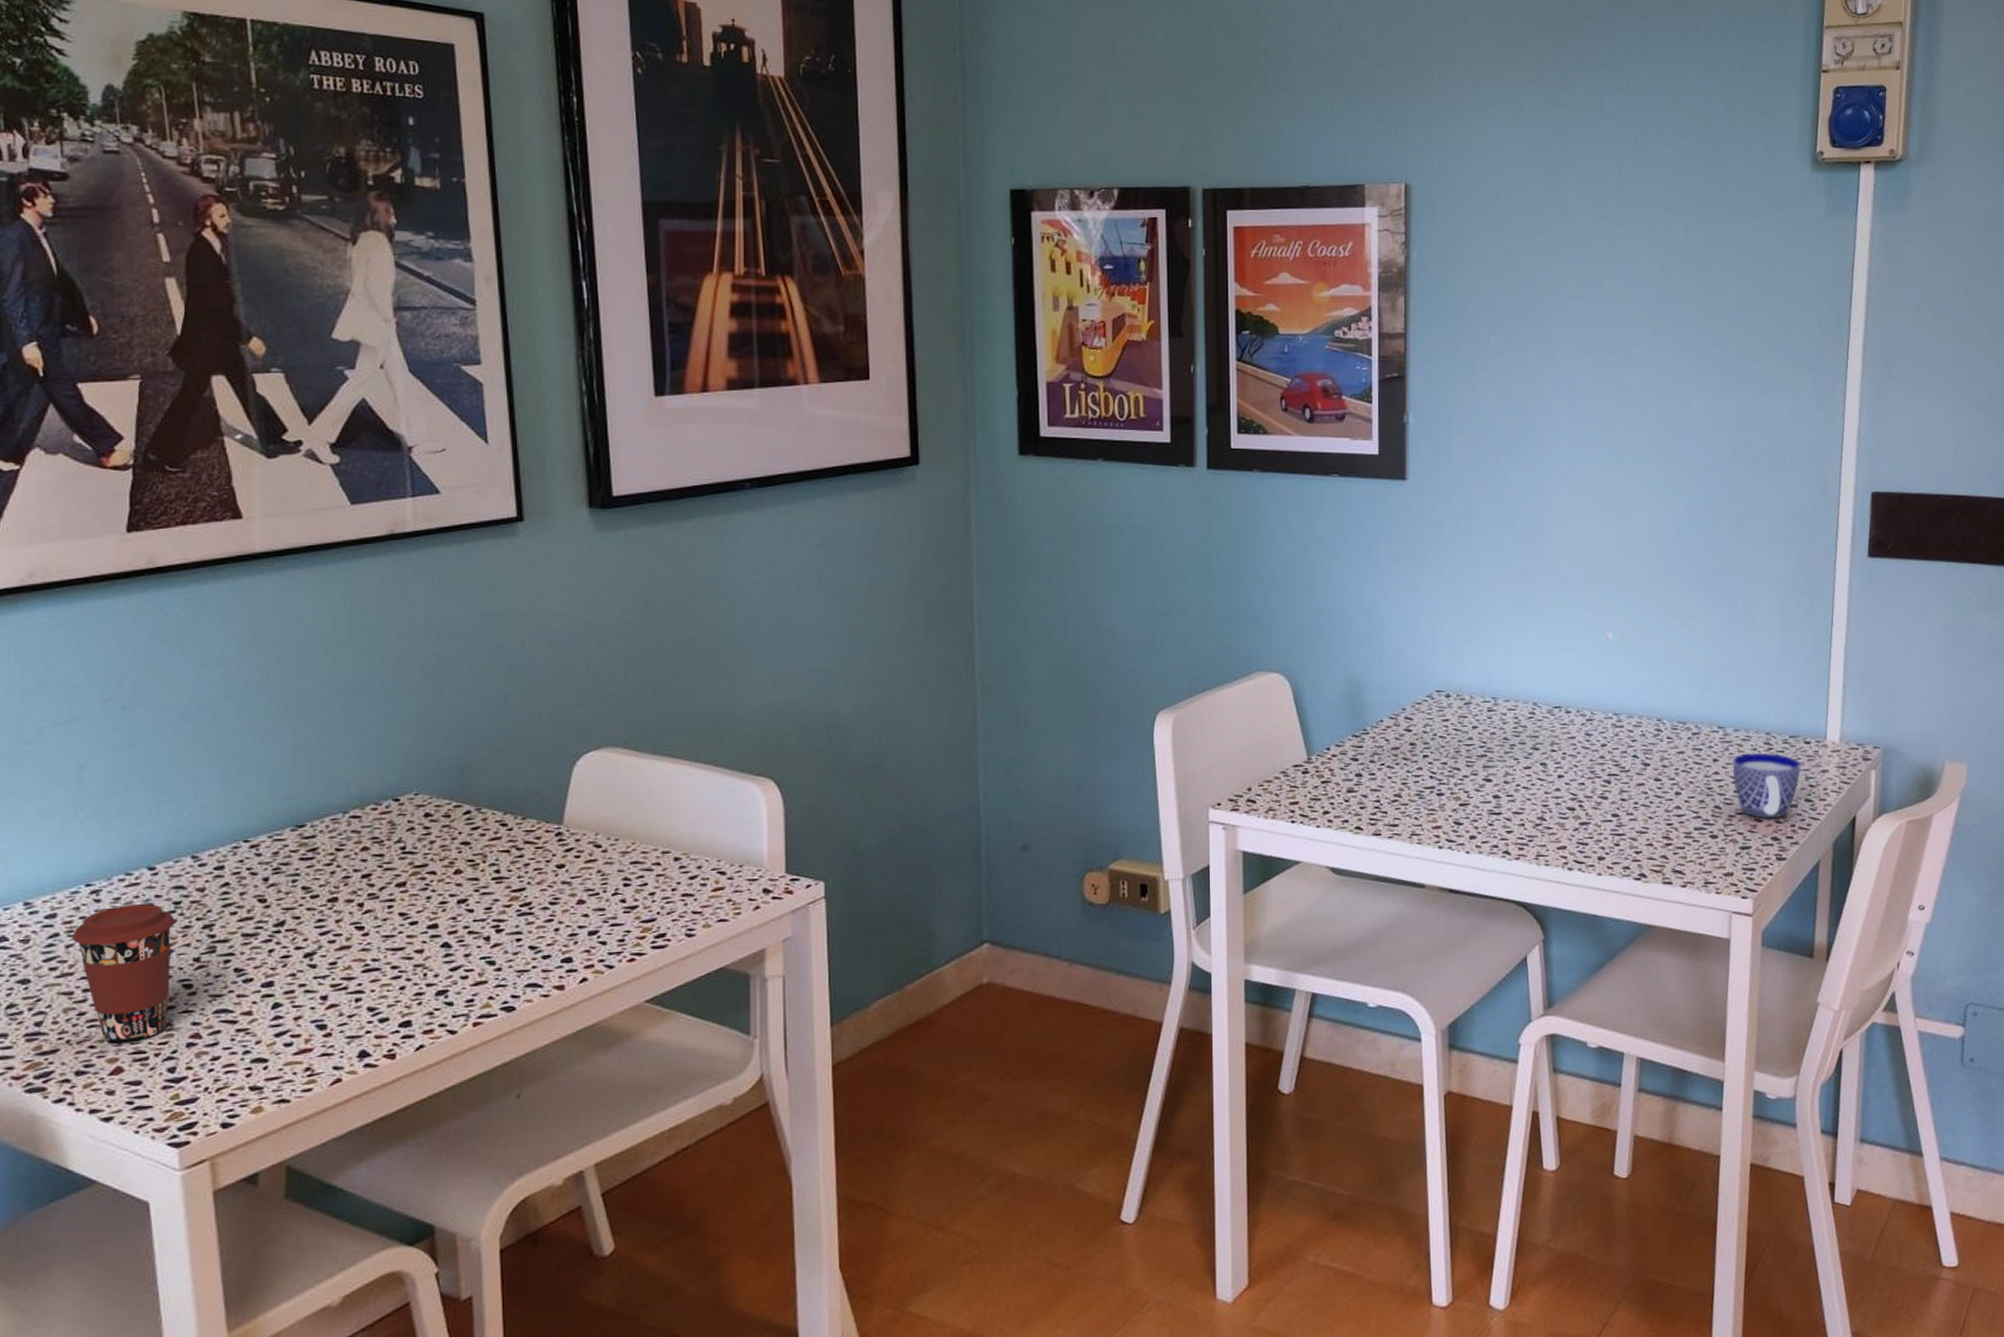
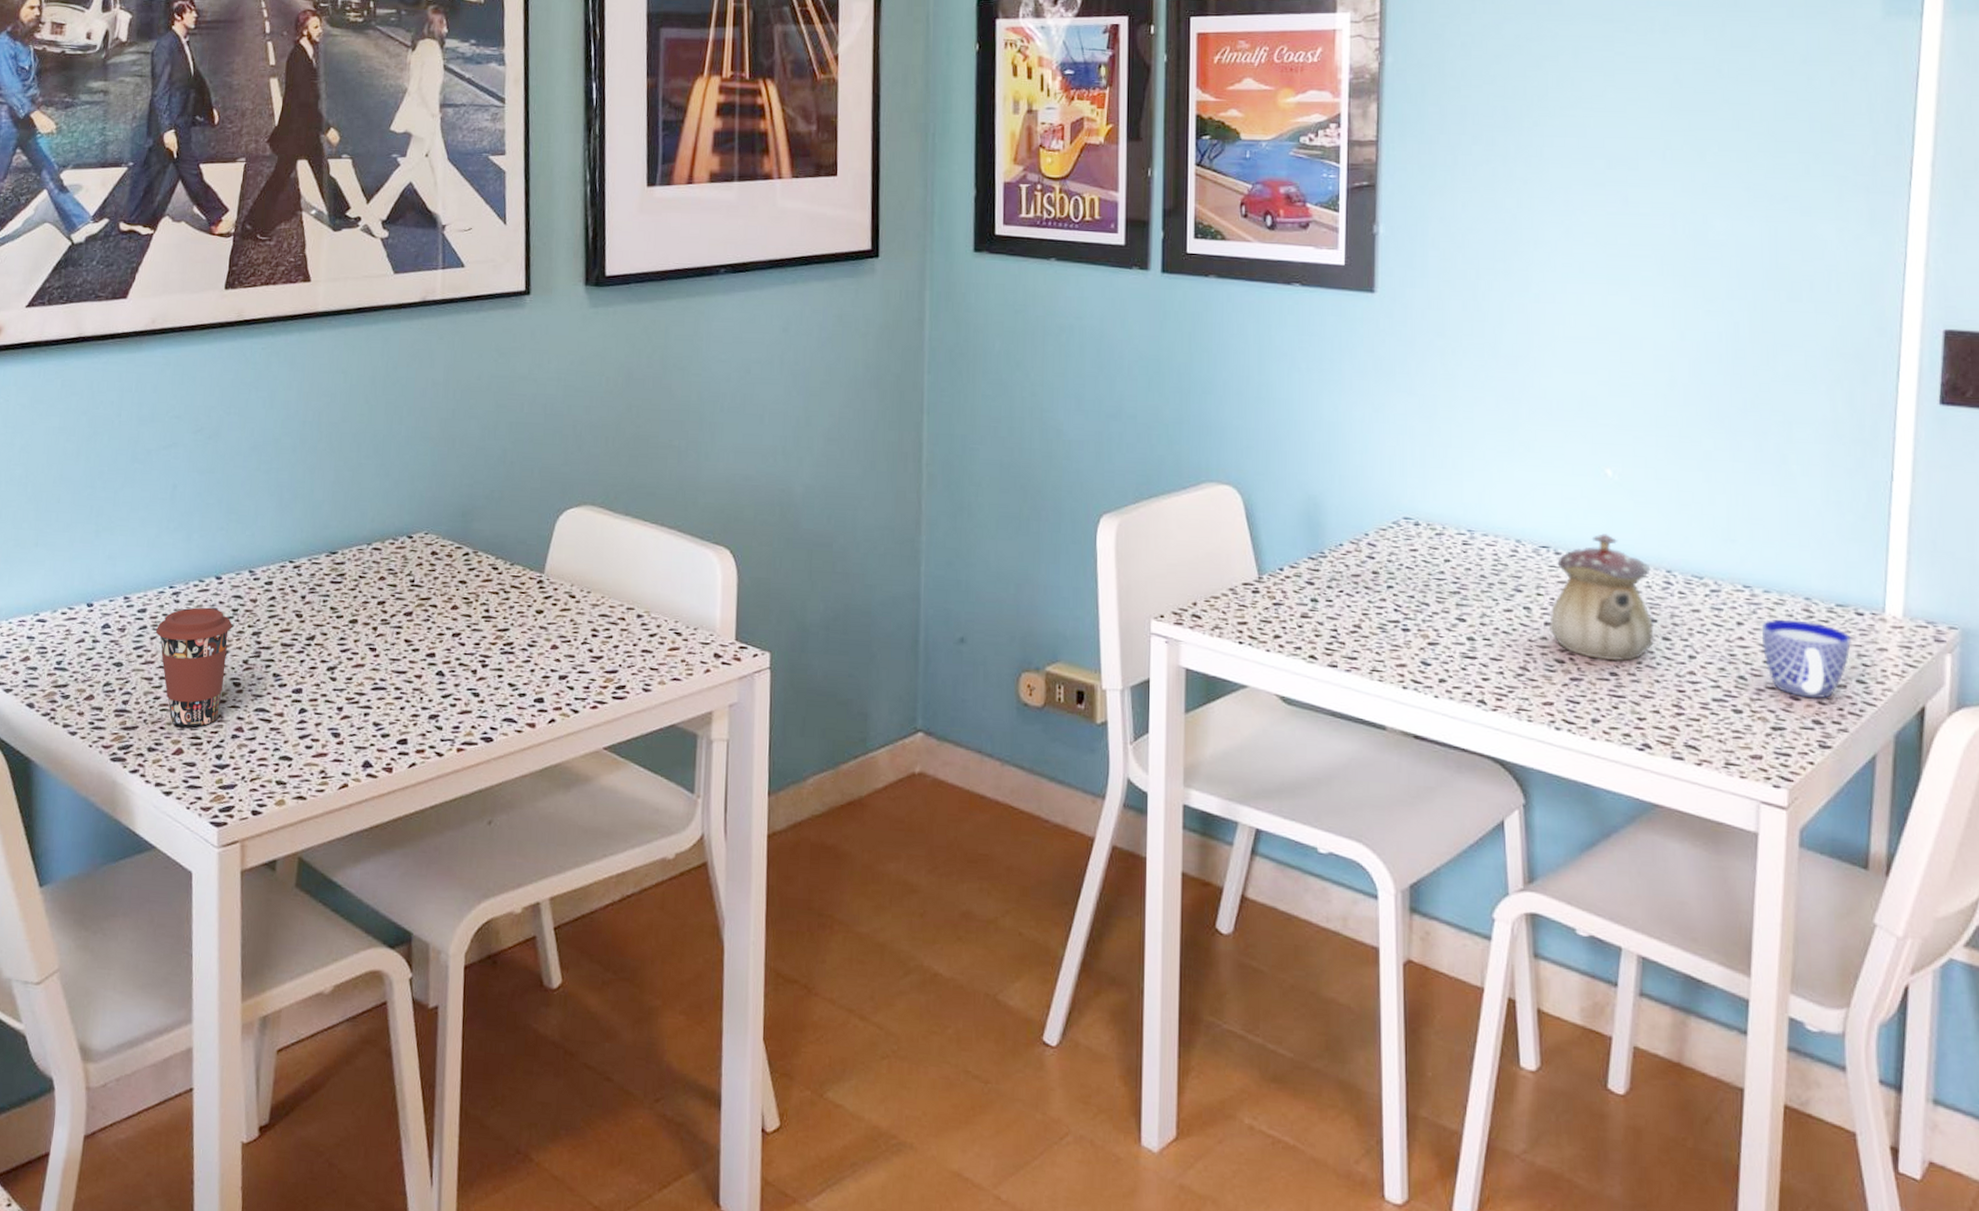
teapot: none [1561,691,1647,804] -> present [1548,533,1654,662]

